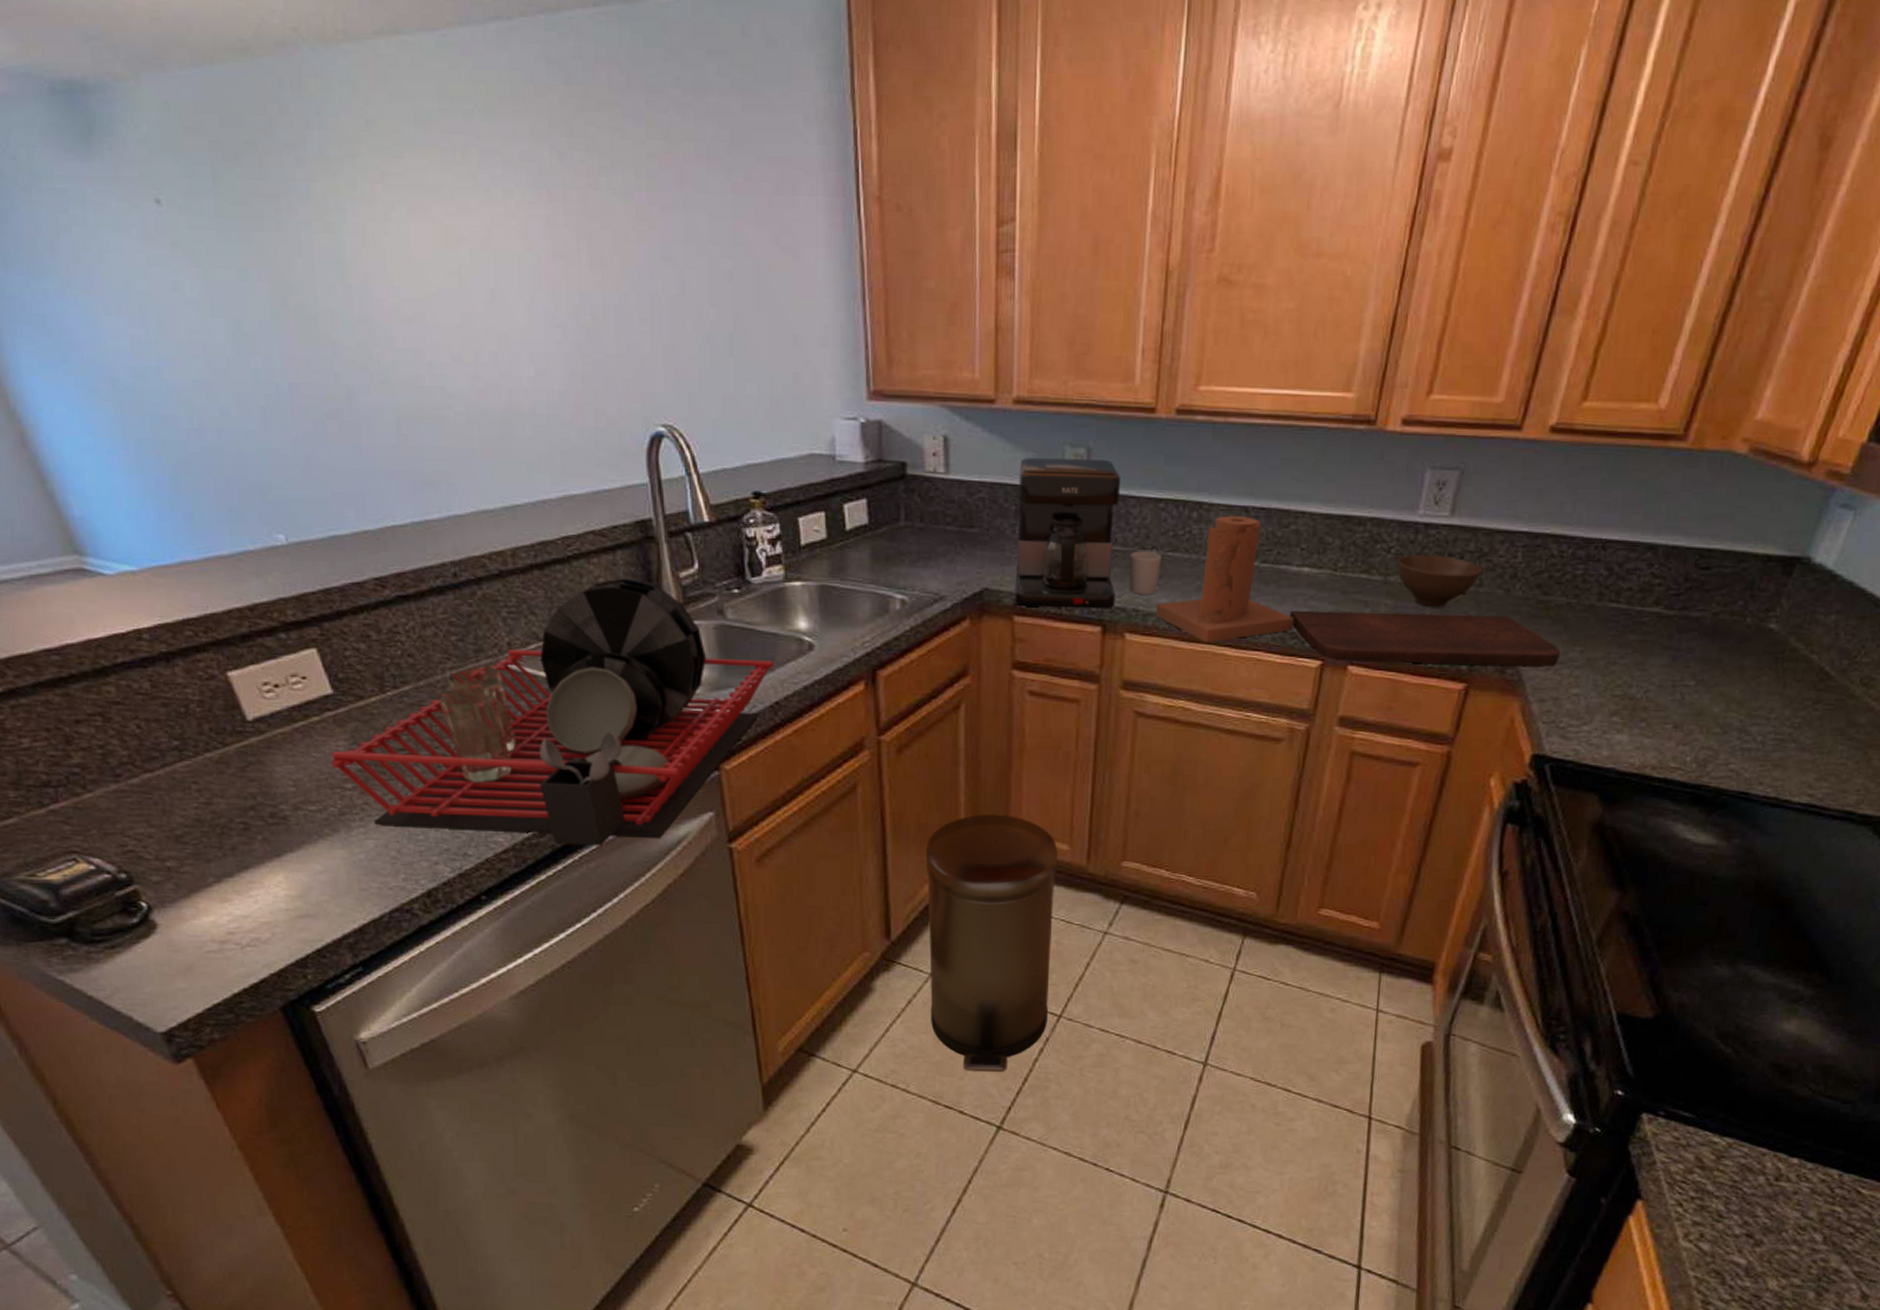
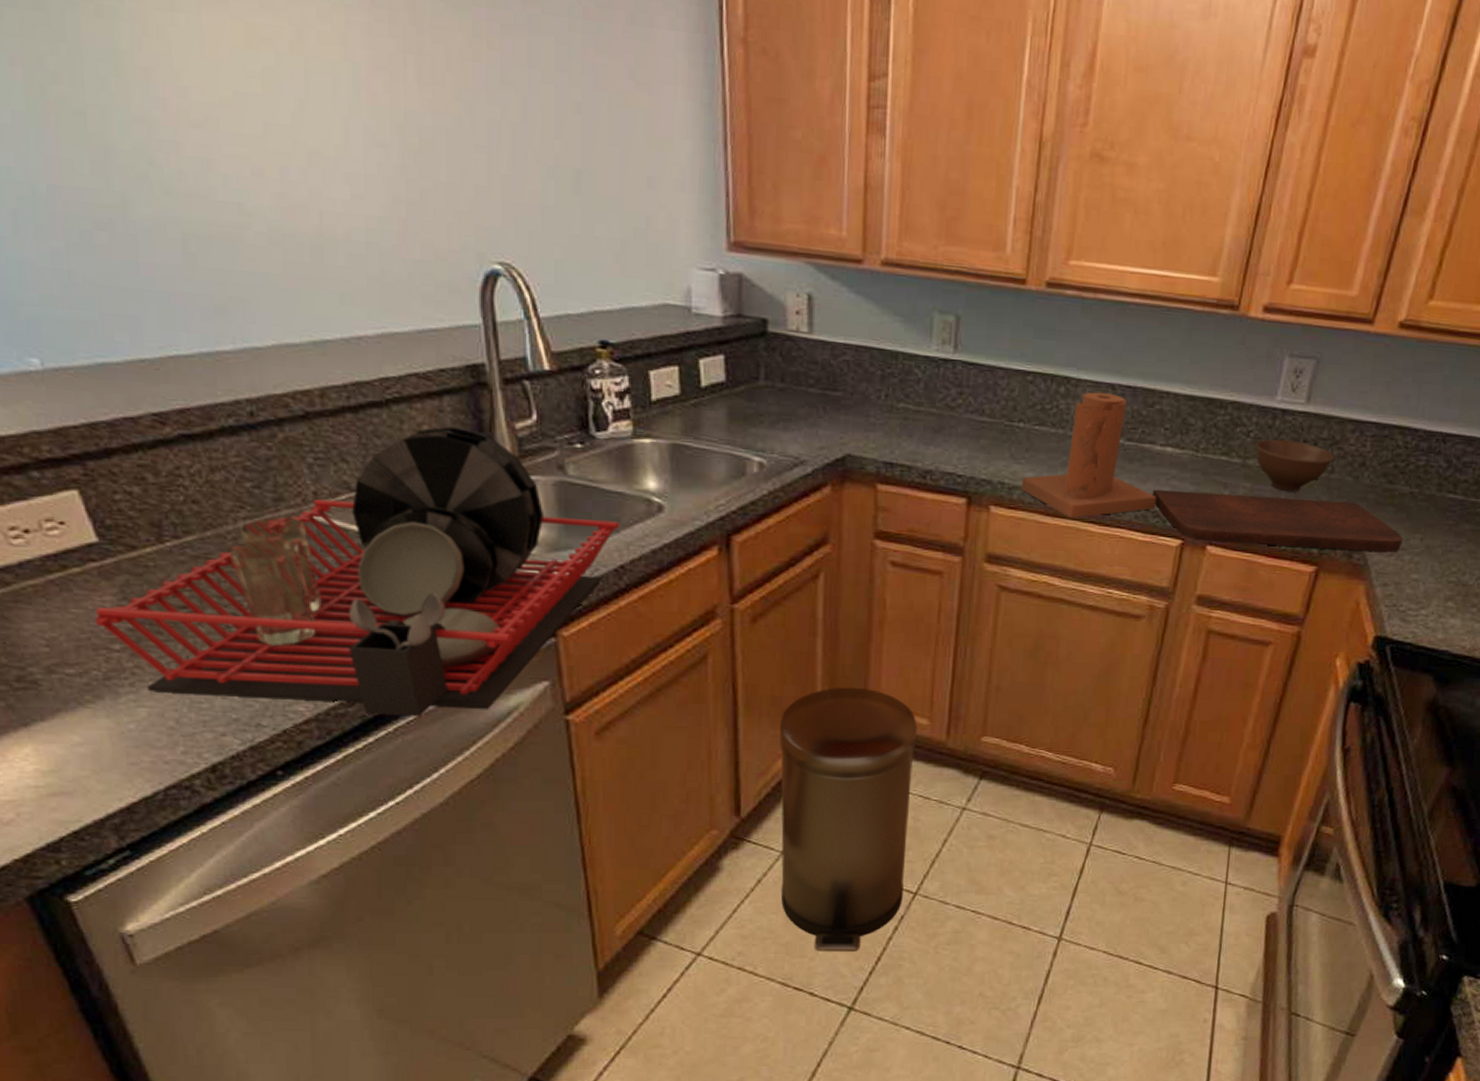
coffee maker: present [1015,458,1122,609] -> none [878,322,990,481]
mug: present [1129,551,1162,595] -> none [995,423,1028,468]

